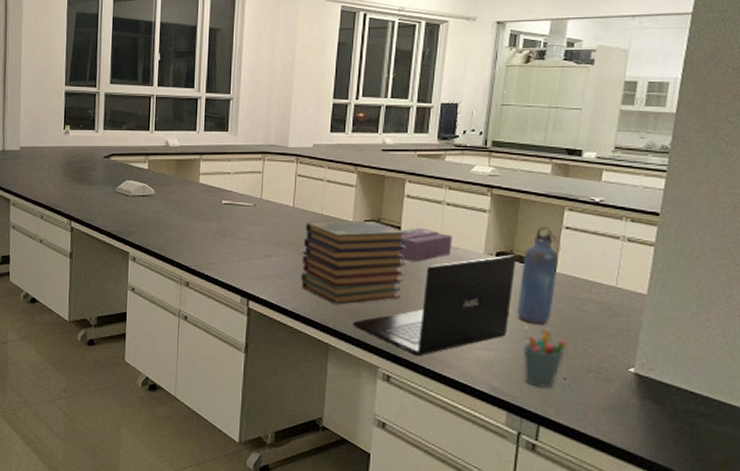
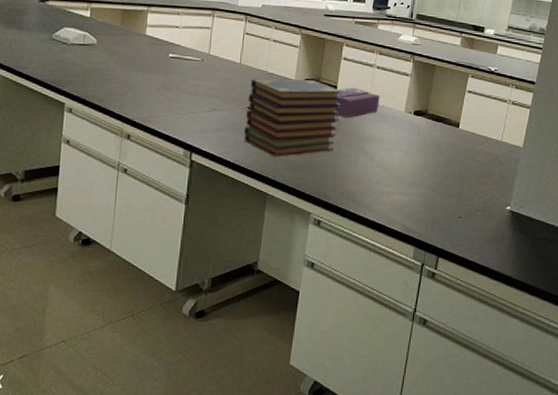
laptop: present [353,255,517,355] -> none [290,113,430,201]
water bottle: present [517,226,562,325] -> none [427,89,465,173]
pen holder: present [522,325,567,388] -> none [430,173,464,225]

